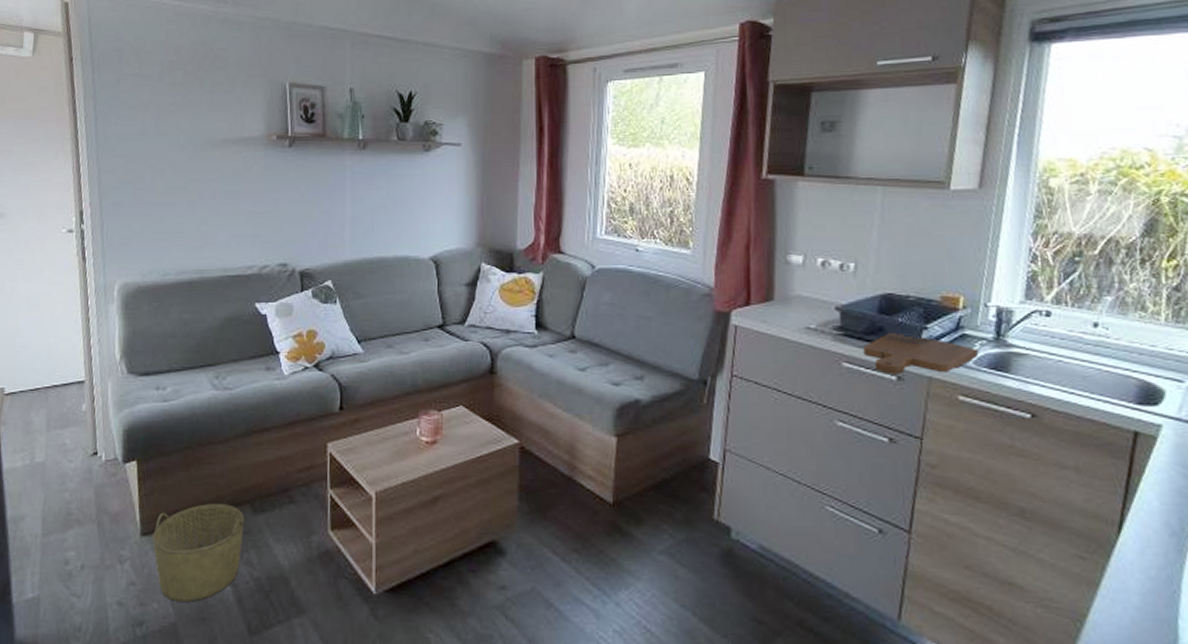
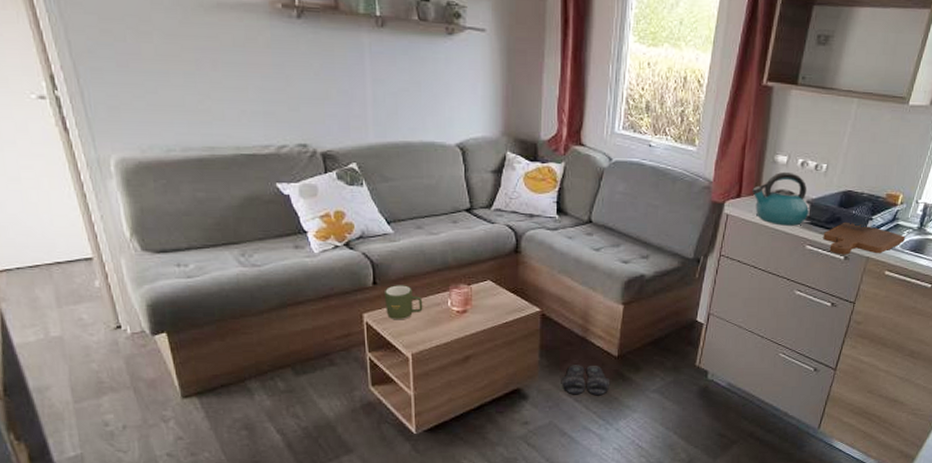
basket: present [152,504,245,602] -> none [194,368,288,450]
mug: none [350,411,390,452] -> present [384,285,423,320]
slippers: none [546,512,604,556] -> present [562,365,609,396]
kettle: none [764,273,840,340] -> present [752,171,809,227]

